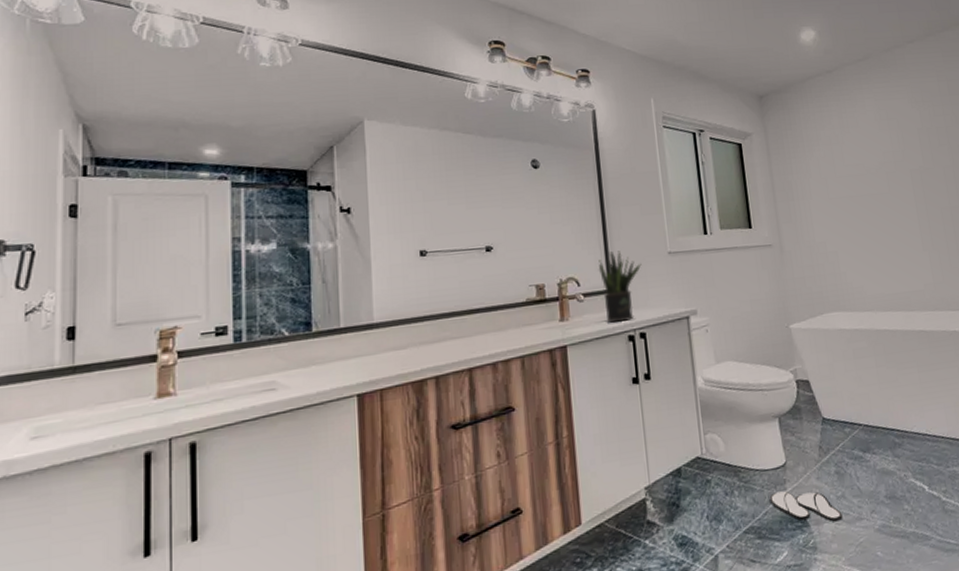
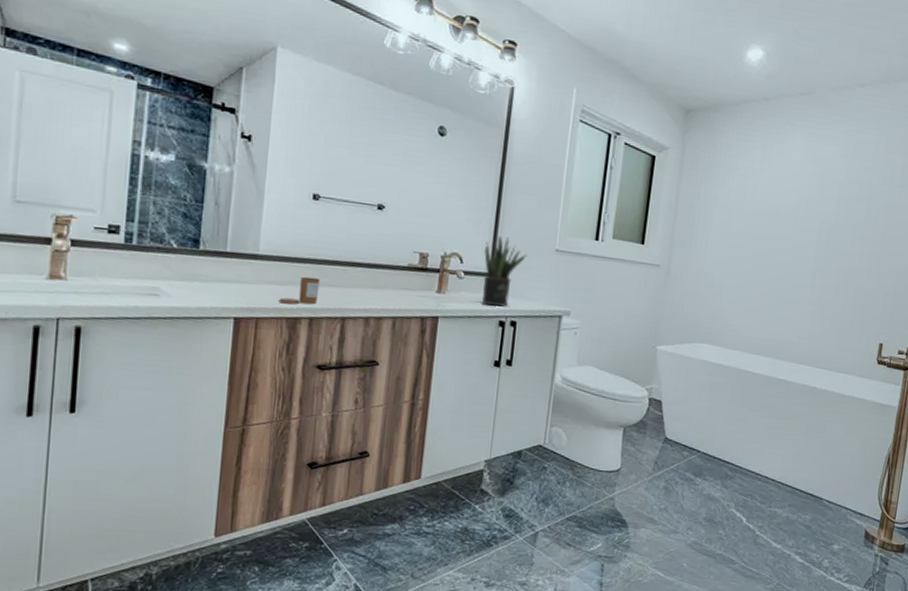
candle: none [401,333,441,369] -> present [278,276,320,305]
slippers: present [769,490,843,522] -> none [597,492,661,529]

